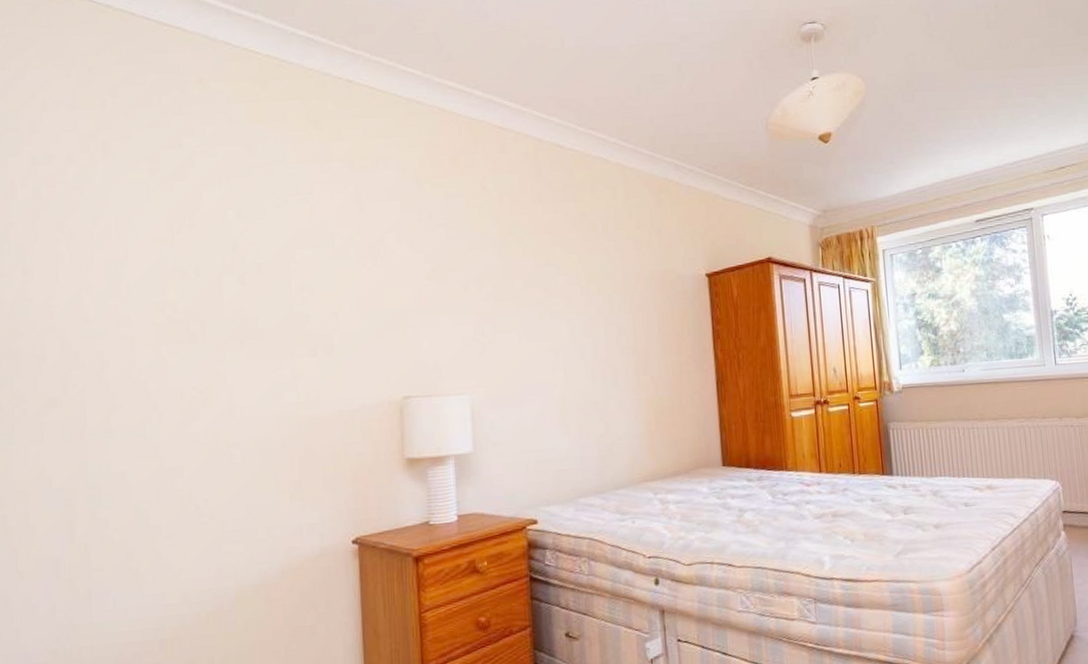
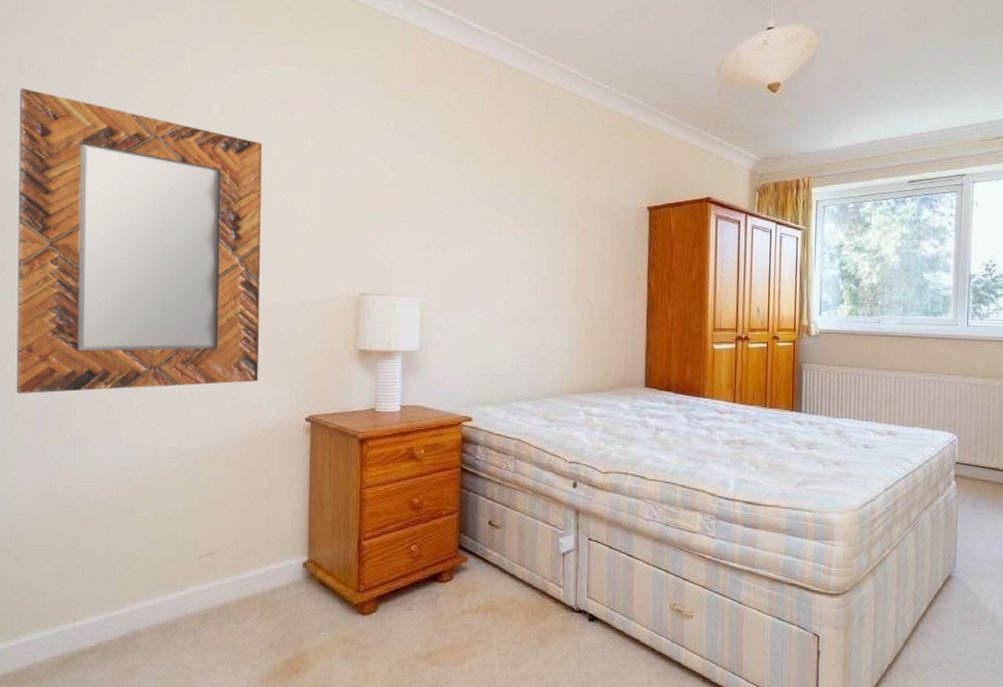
home mirror: none [12,212,297,549] -> present [16,88,262,394]

